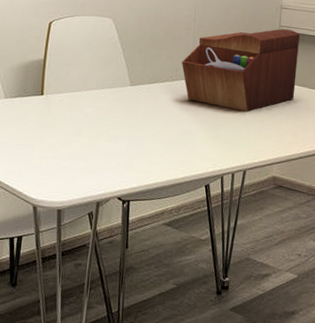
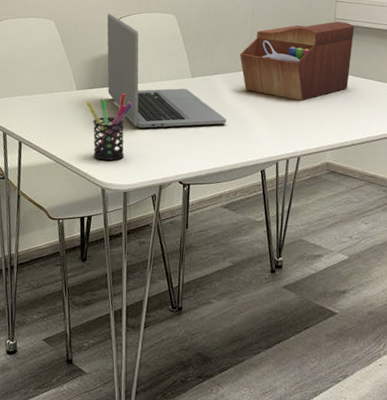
pen holder: none [15,101,67,176] -> present [85,92,132,161]
laptop: none [38,15,169,140] -> present [107,12,227,128]

